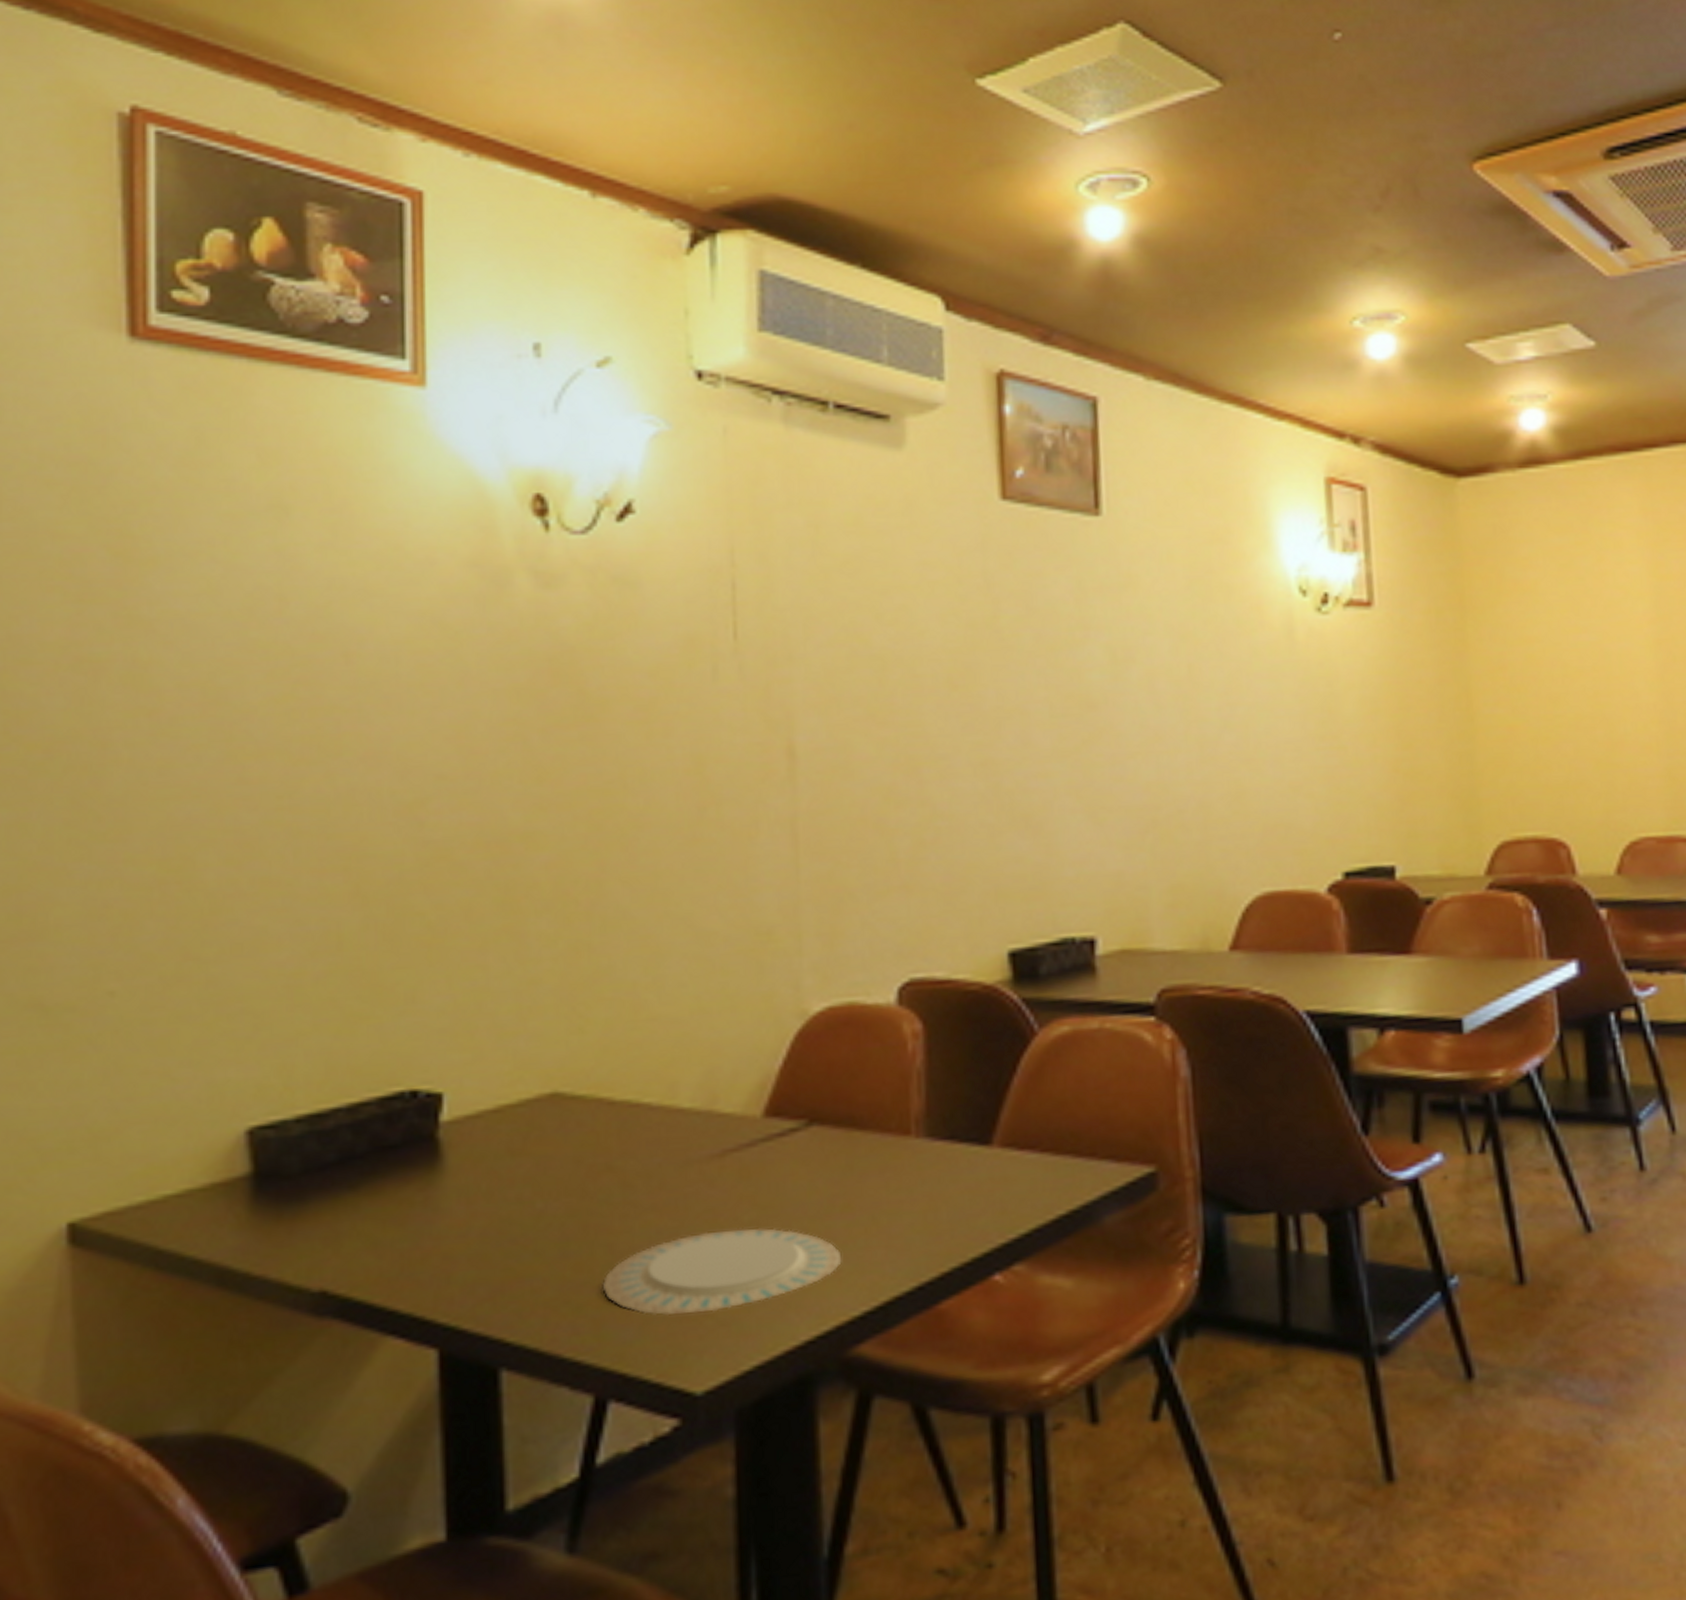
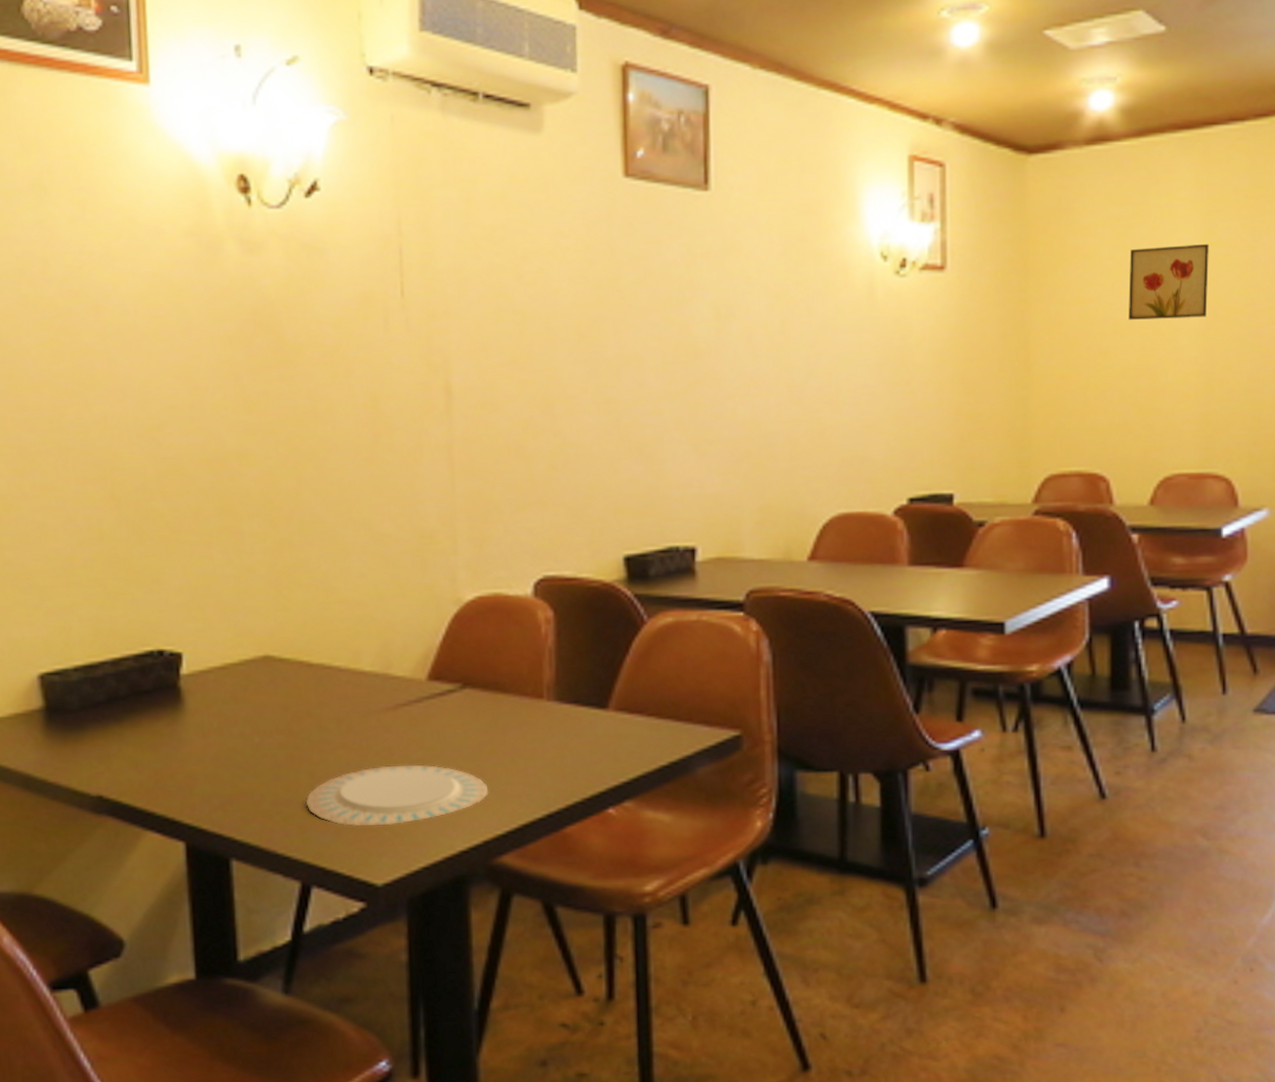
wall art: none [1574,576,1663,662] -> present [1128,243,1209,320]

